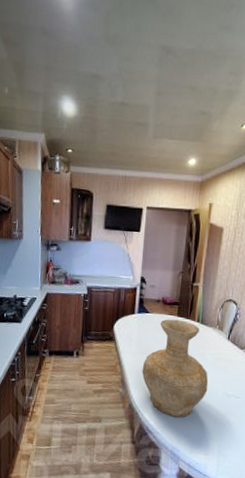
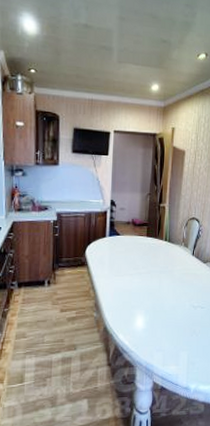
vase: present [142,319,209,418] -> none [115,240,177,334]

